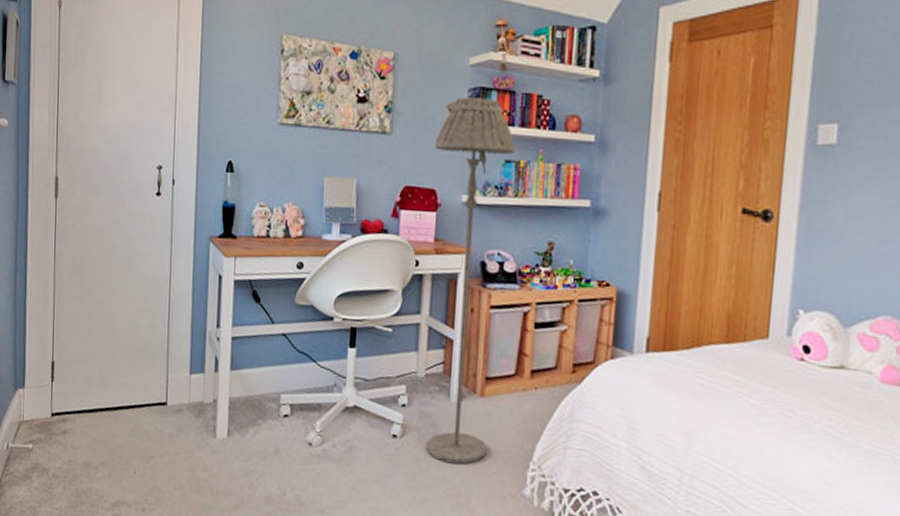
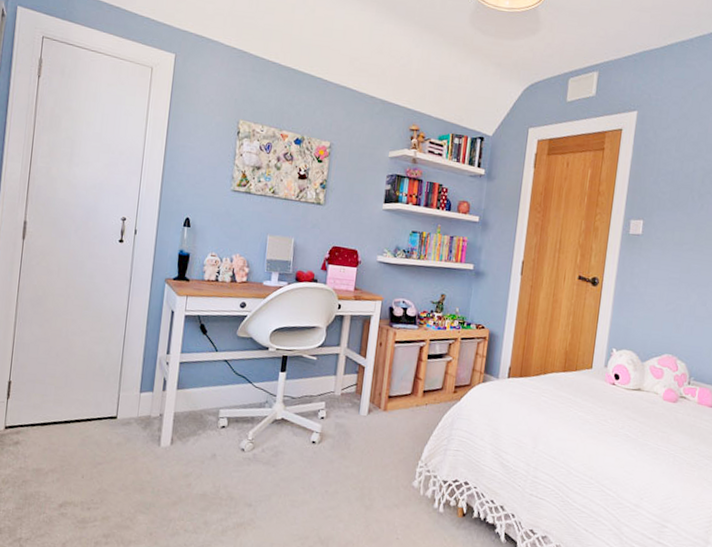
floor lamp: present [426,97,515,464] -> none [339,181,420,464]

